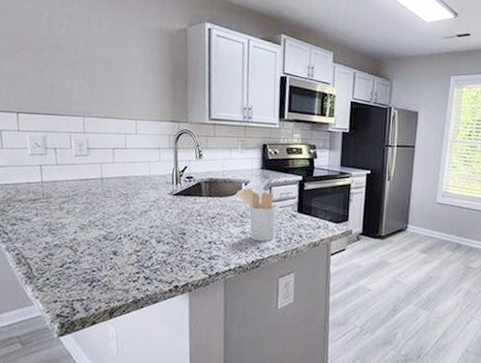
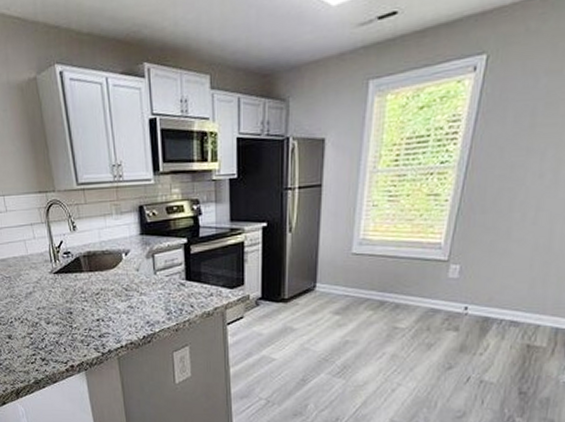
utensil holder: present [237,188,278,242] -> none [118,258,164,316]

